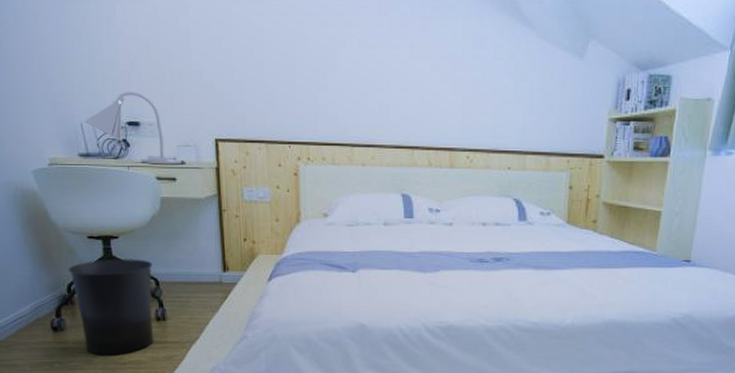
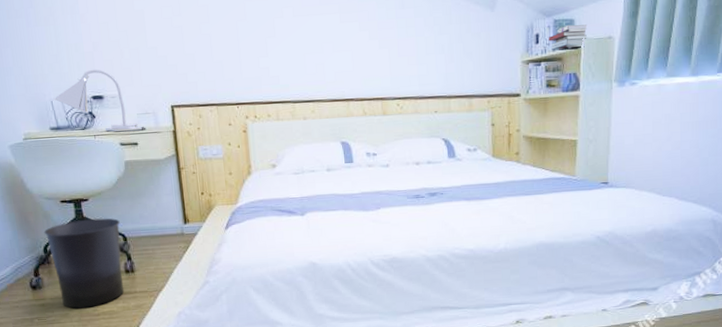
books: none [640,81,686,111] -> present [548,24,588,51]

